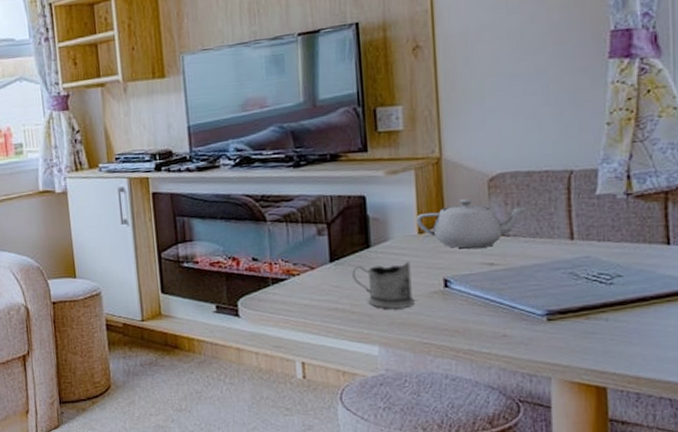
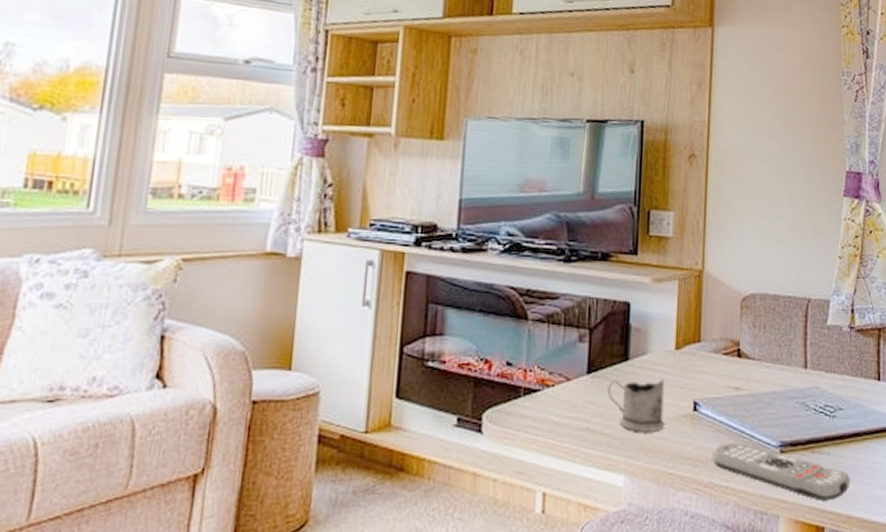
teapot: present [415,199,528,249] -> none [674,317,772,370]
remote control: none [469,314,637,363] -> present [712,443,850,501]

